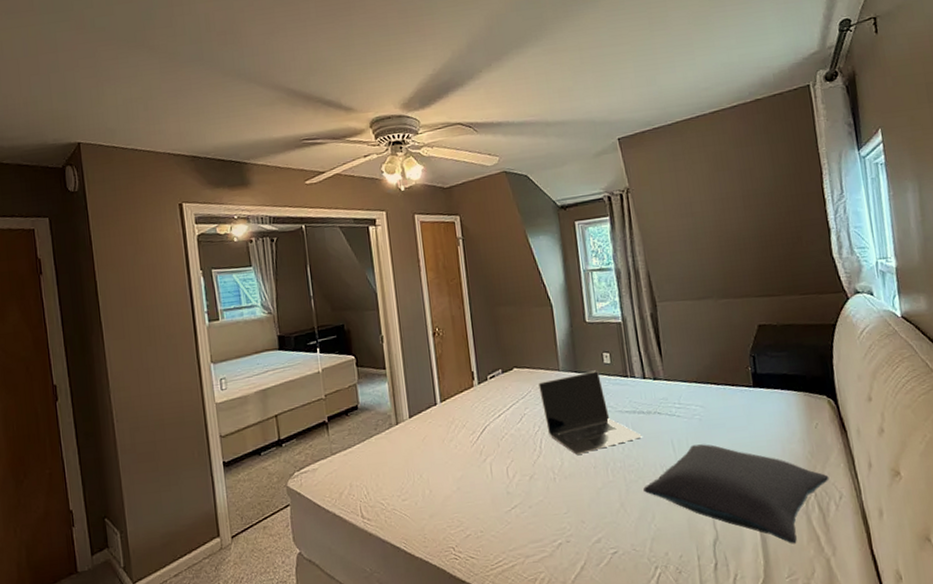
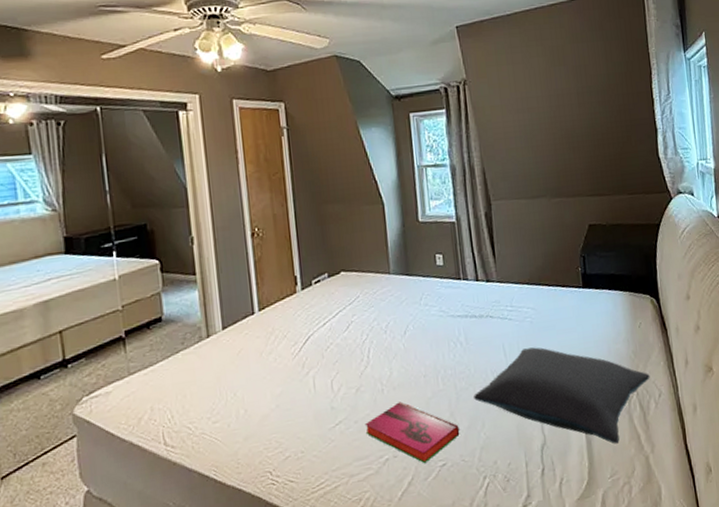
laptop: present [538,370,642,455] -> none [367,272,474,363]
hardback book: none [538,490,631,551] -> present [364,401,460,464]

